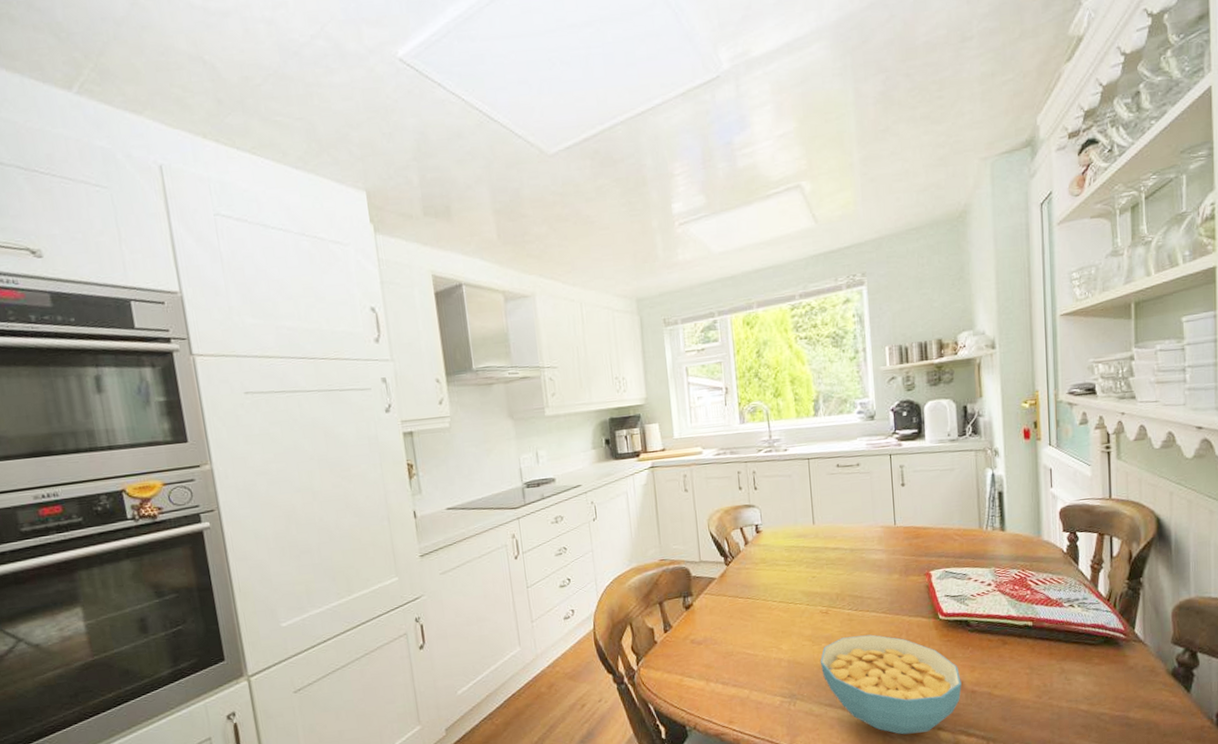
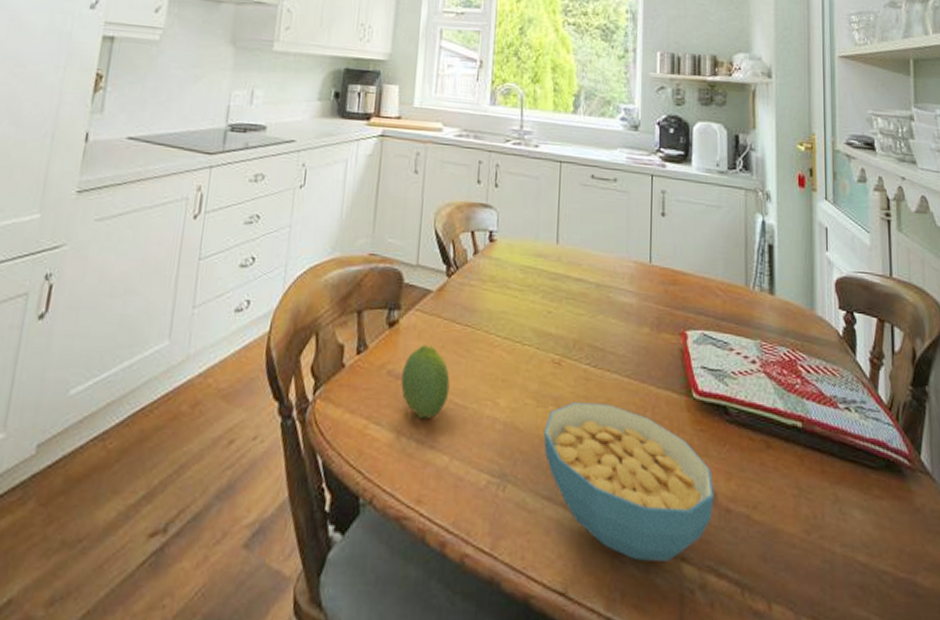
fruit: none [702,617,742,669] -> present [401,345,450,420]

